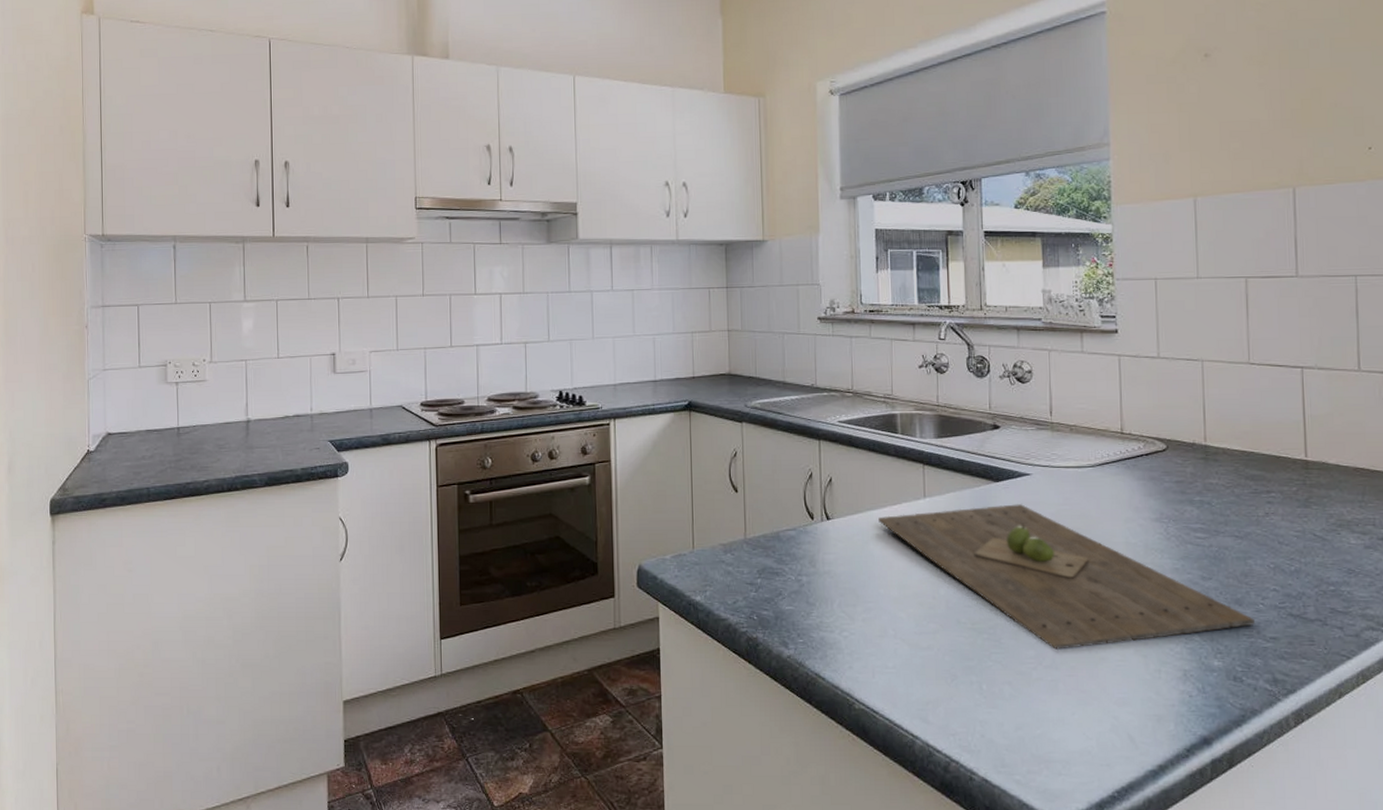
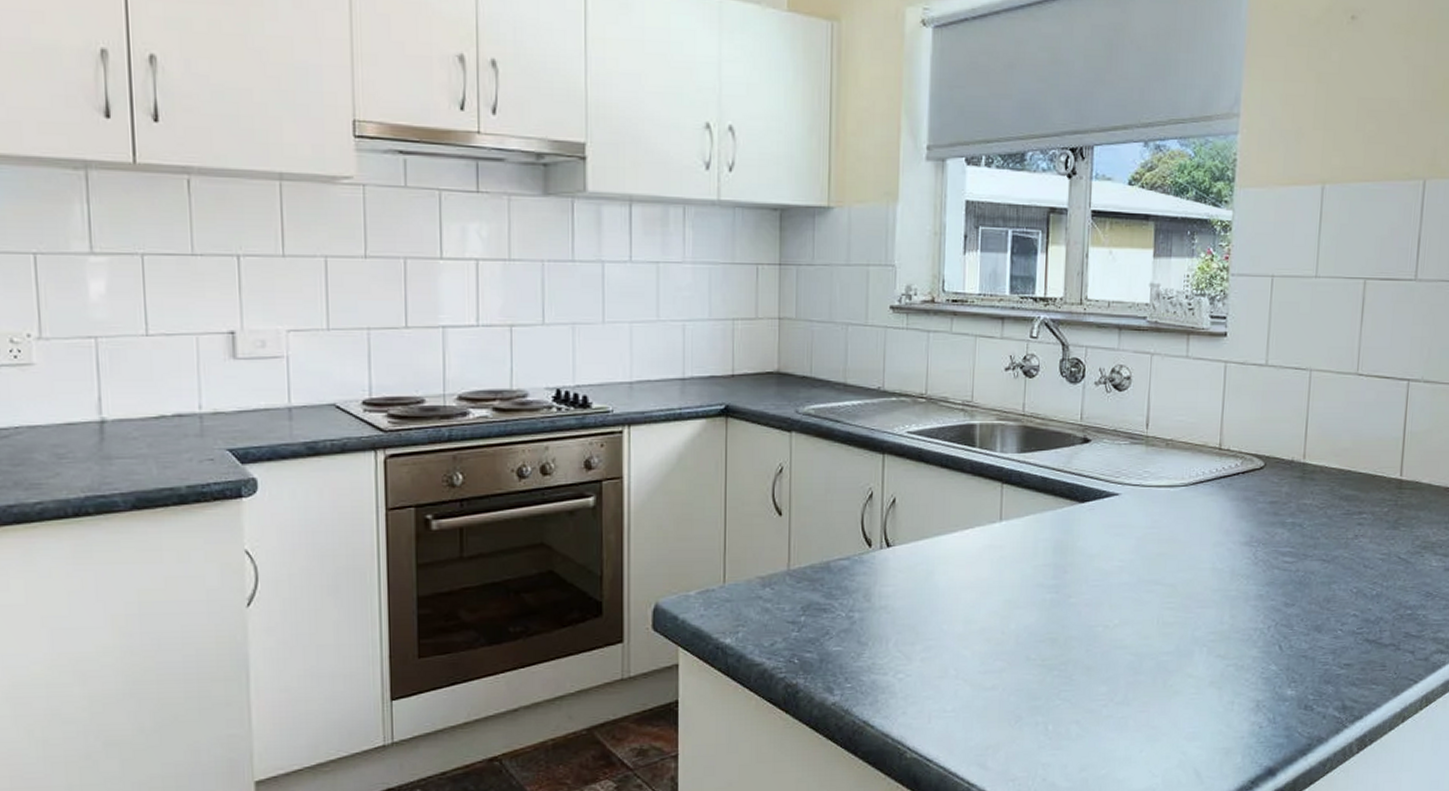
cutting board: present [878,504,1256,650] -> none [946,527,1332,685]

